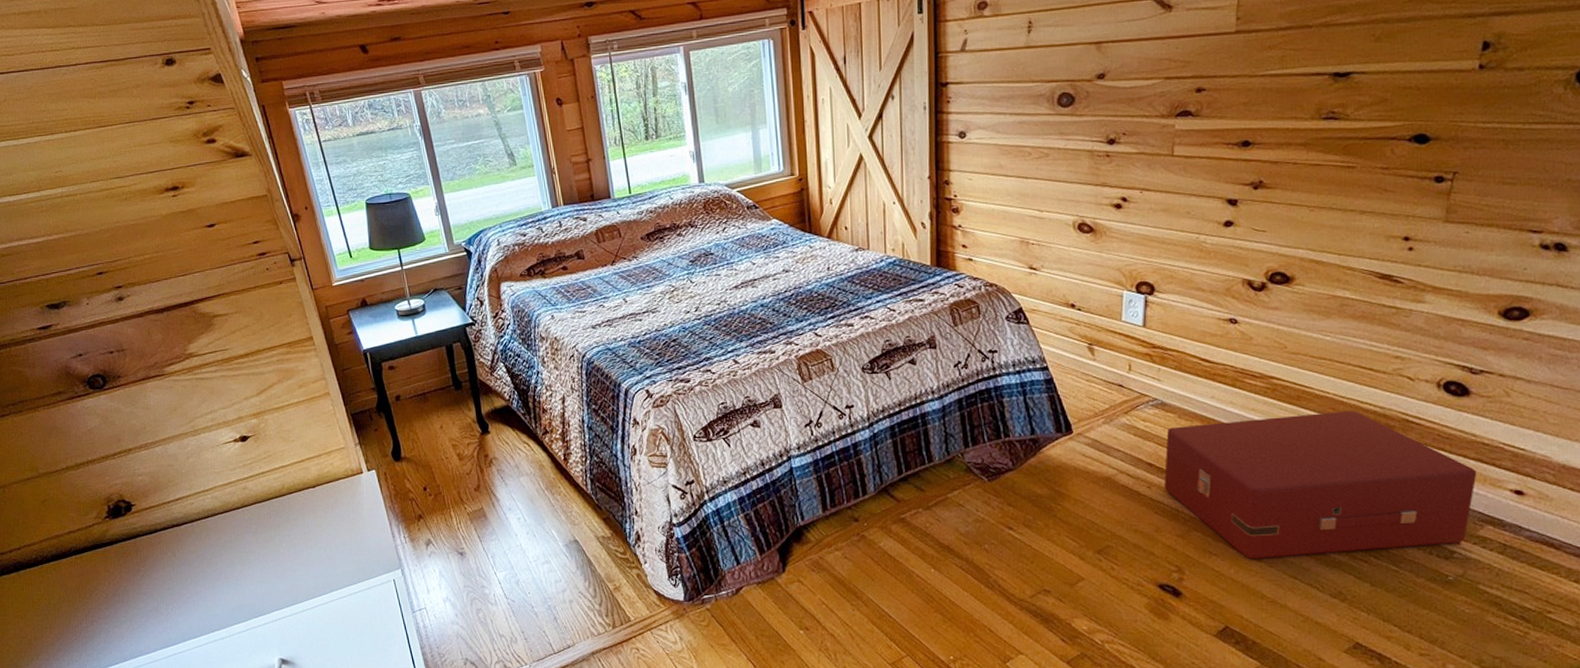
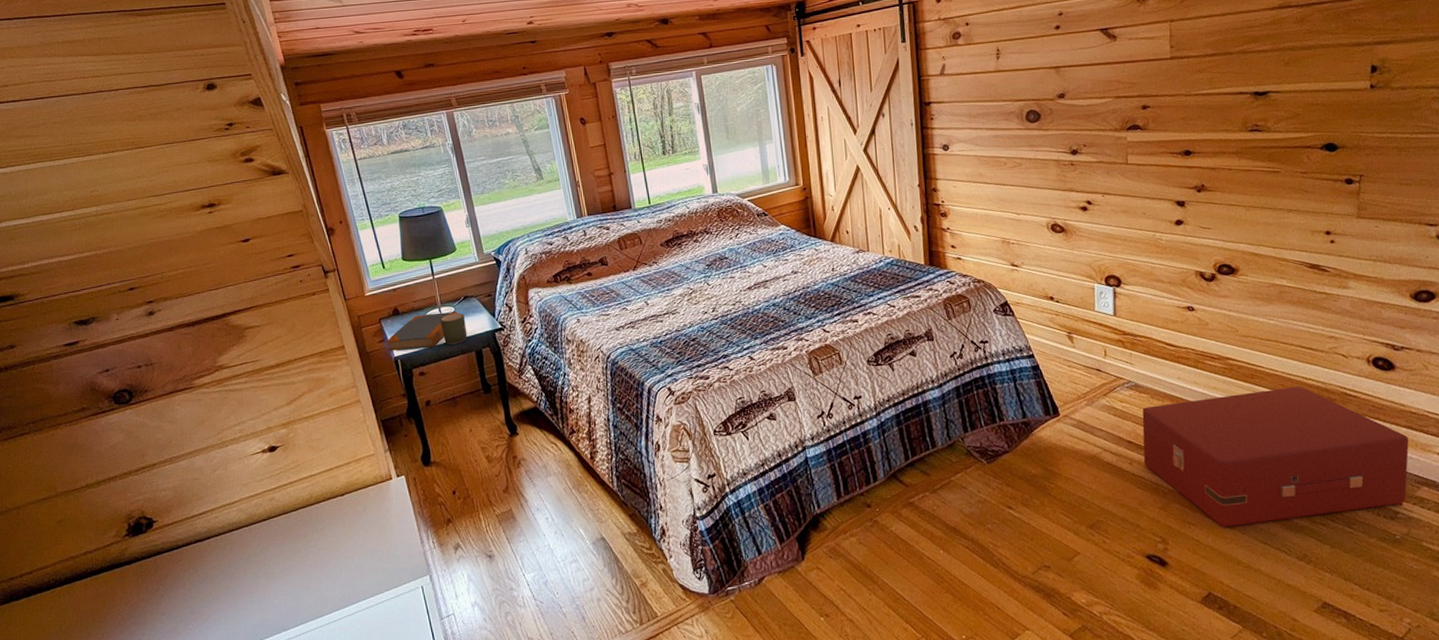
book: none [354,304,428,344] -> present [386,311,458,351]
mug: none [409,305,437,339] -> present [440,312,467,345]

